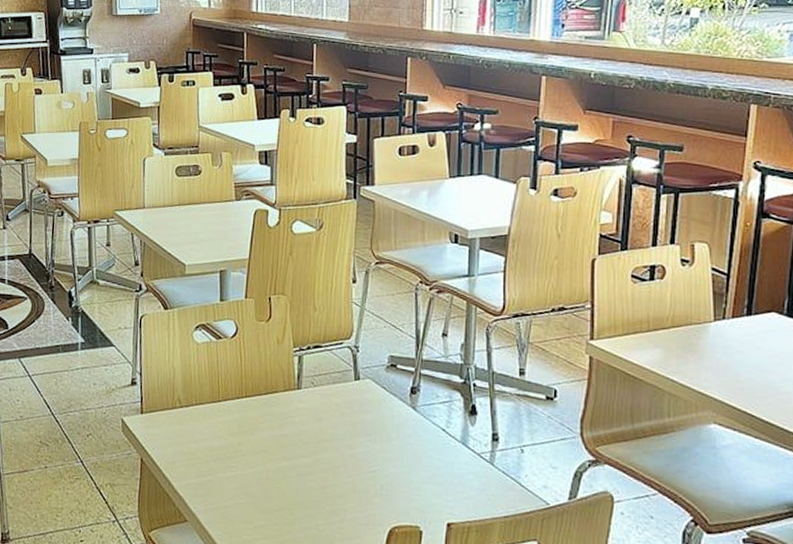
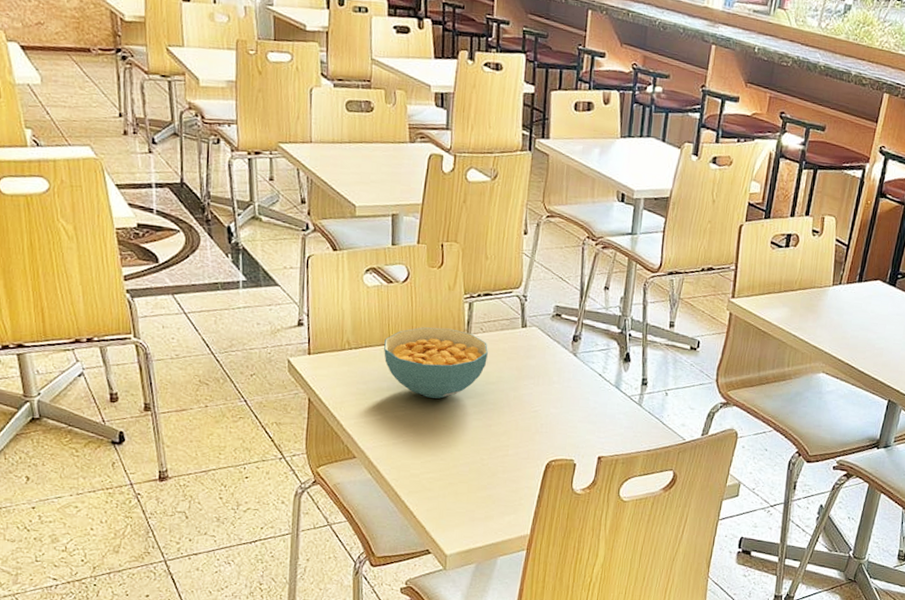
cereal bowl: none [214,382,320,458] -> present [384,327,488,399]

